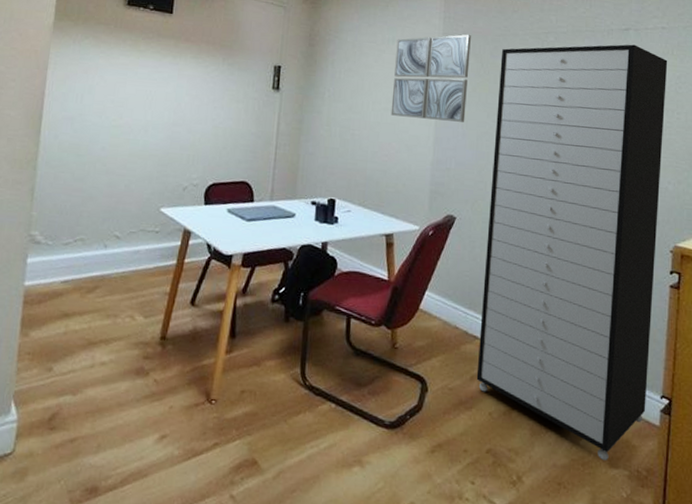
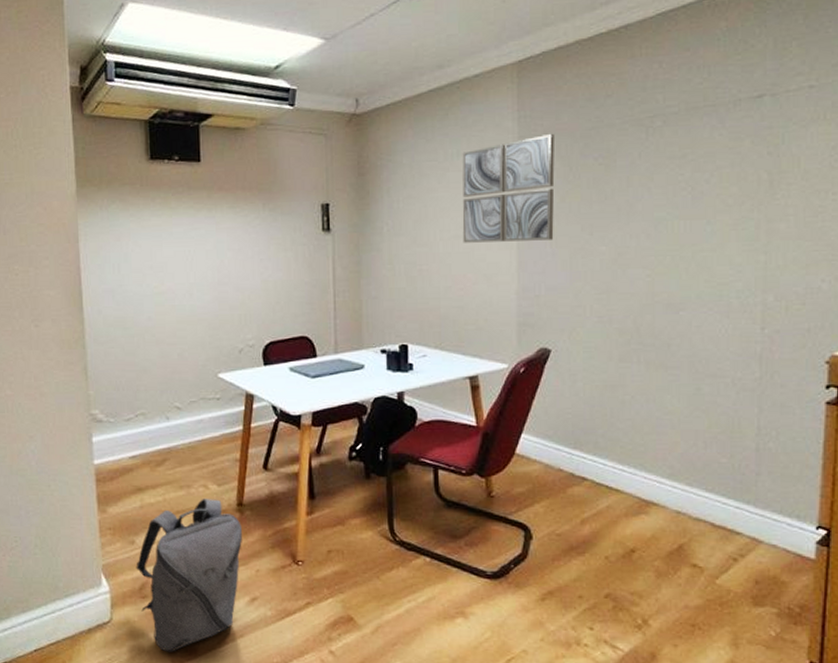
backpack: none [47,328,162,490] -> present [136,498,242,652]
storage cabinet: present [476,44,668,461] -> none [588,114,818,600]

